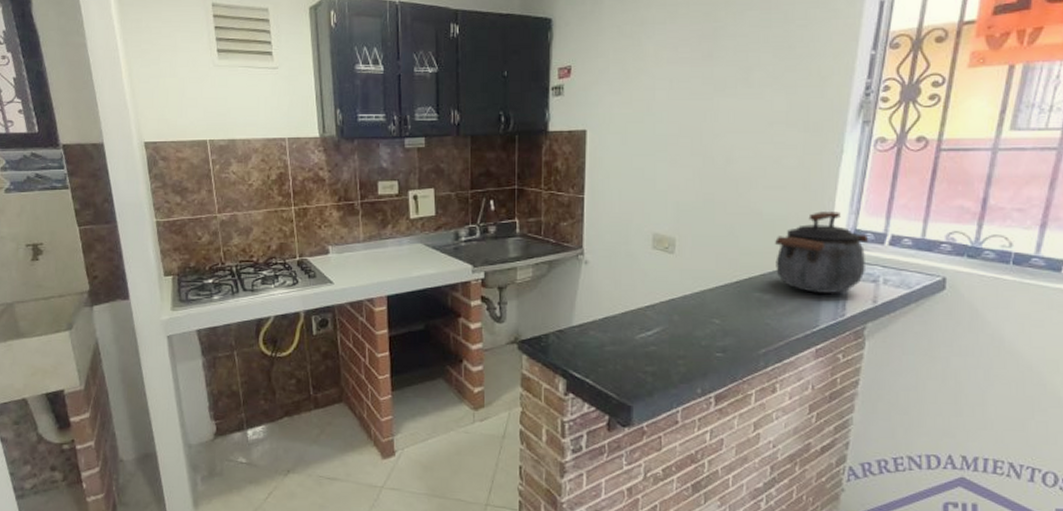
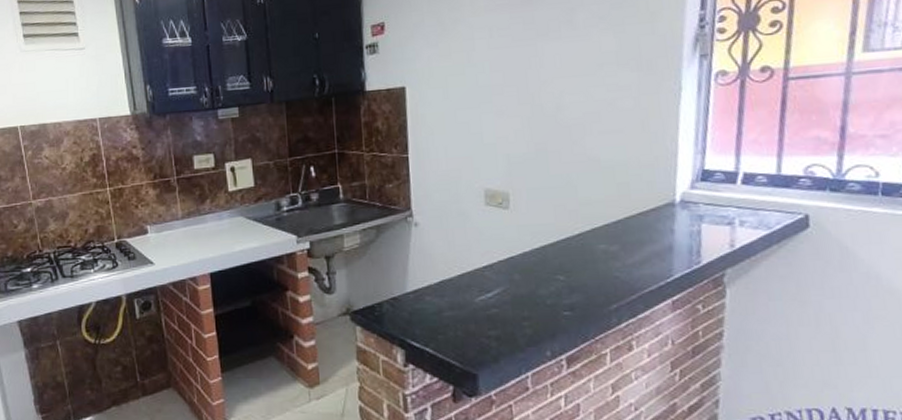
kettle: present [775,211,869,293] -> none [617,152,720,240]

